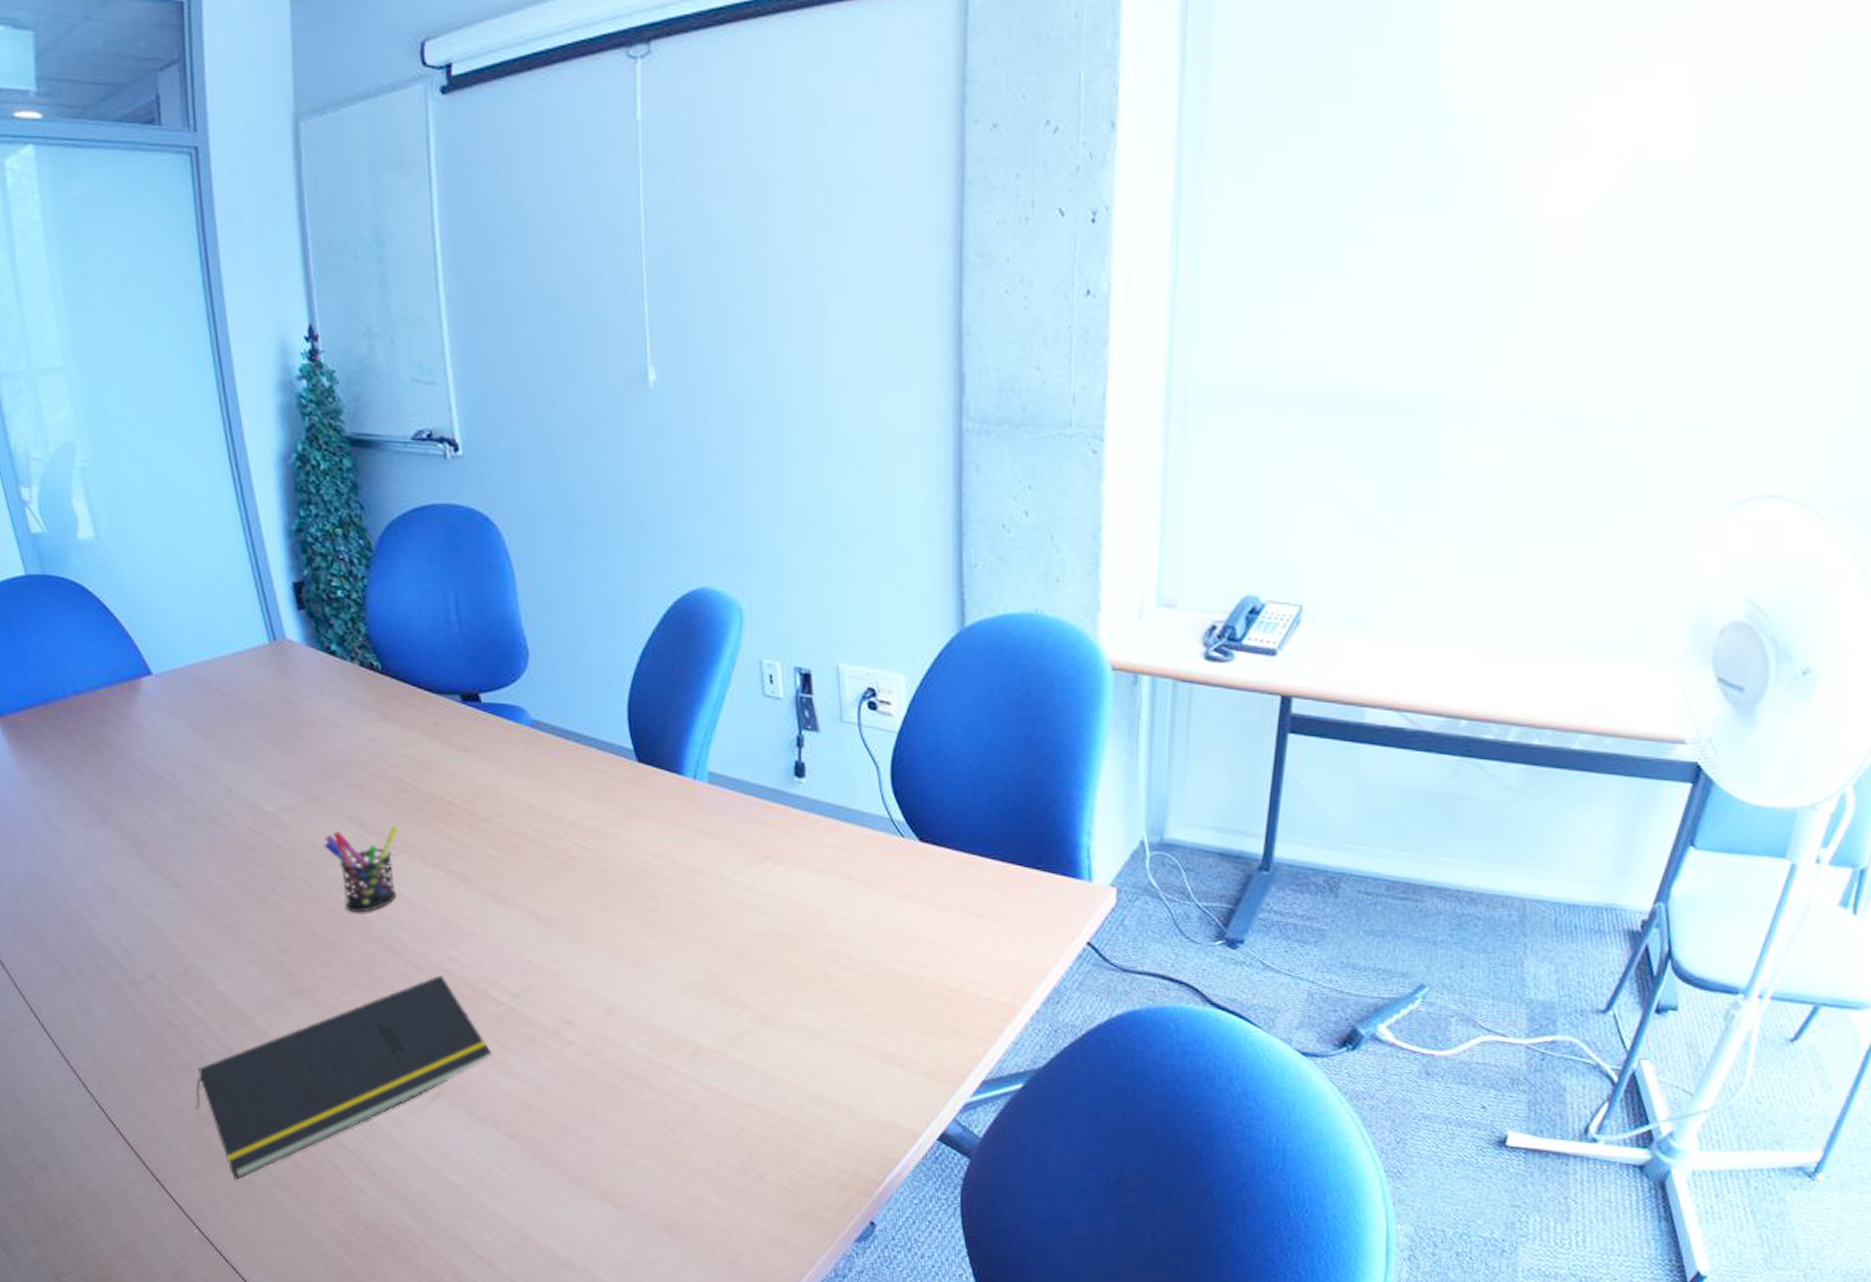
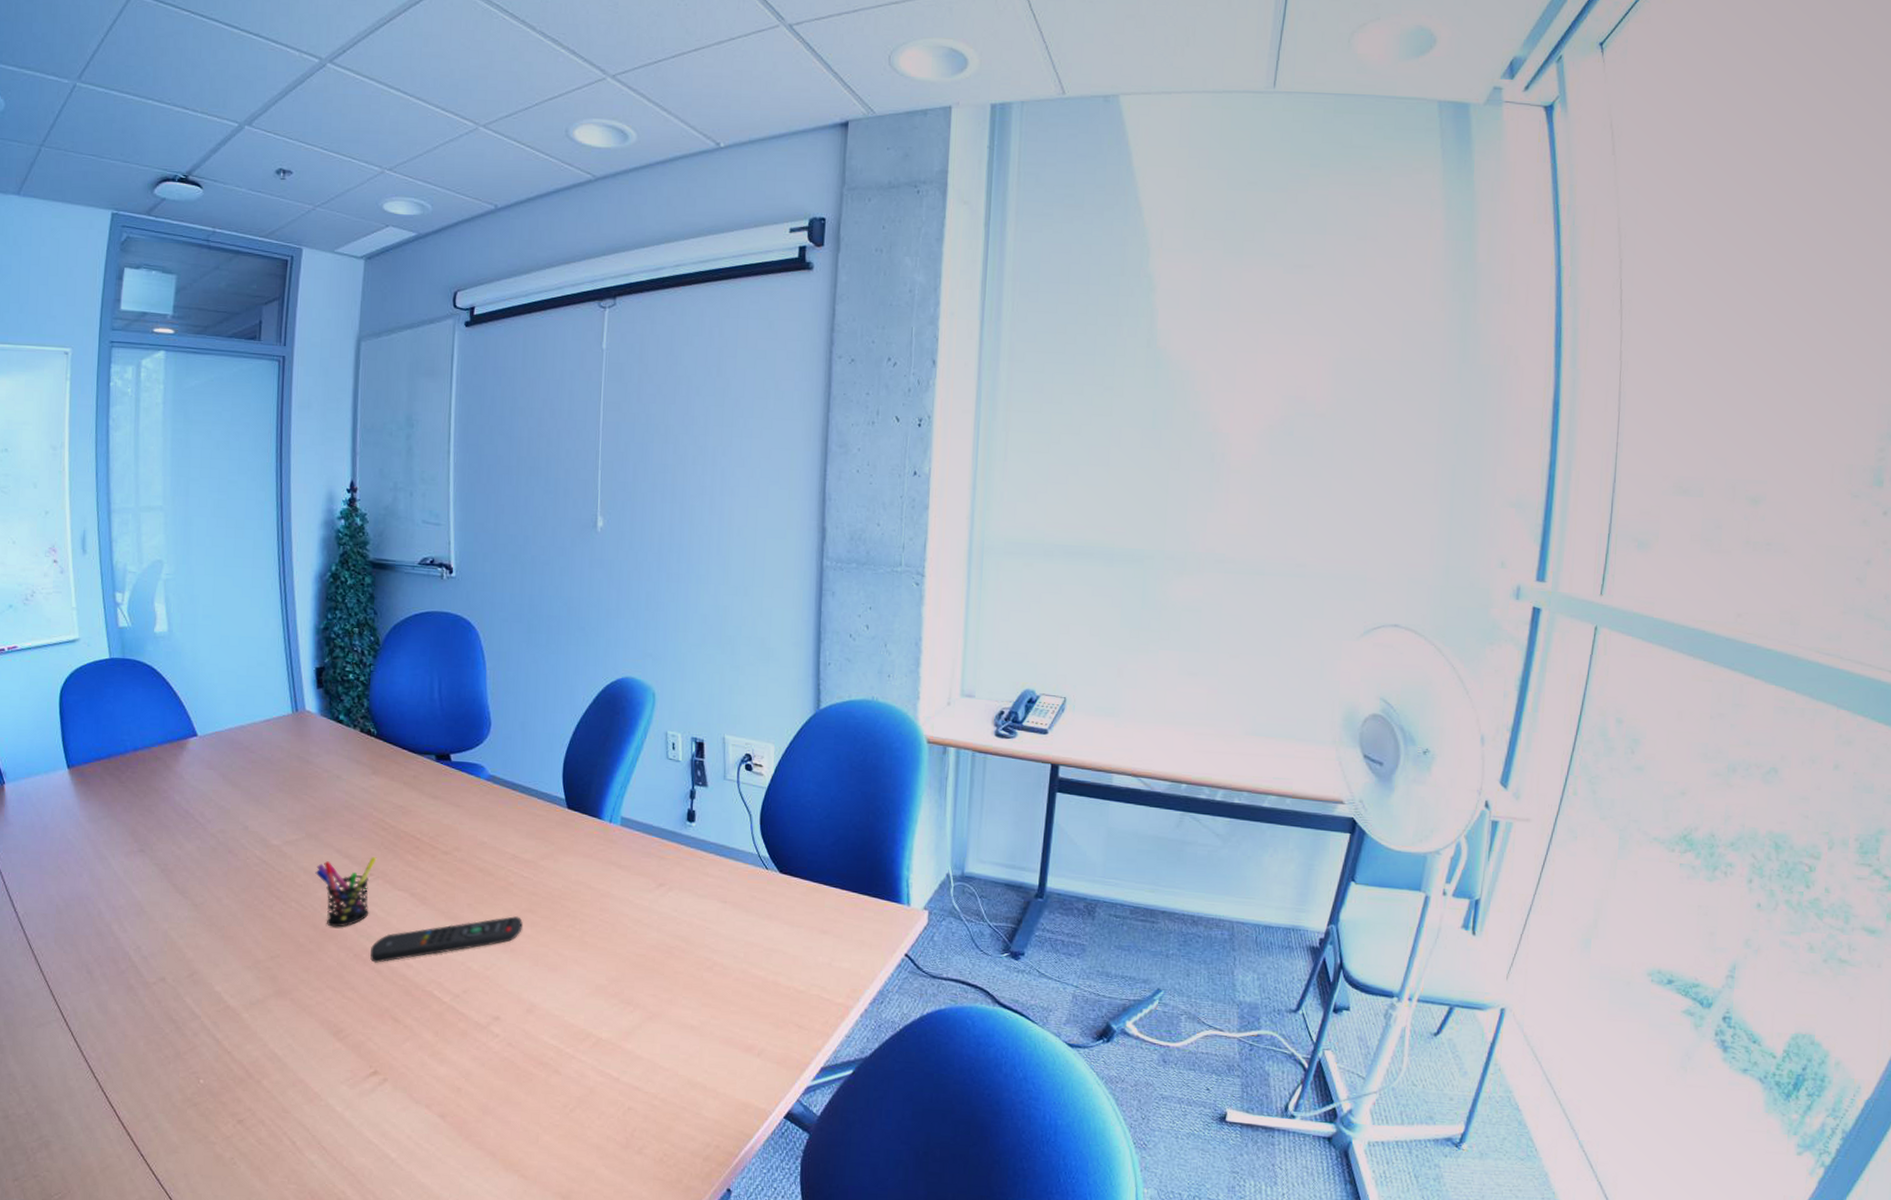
notepad: present [196,975,492,1181] -> none [183,979,432,1156]
remote control: none [404,898,592,956] -> present [370,916,523,963]

